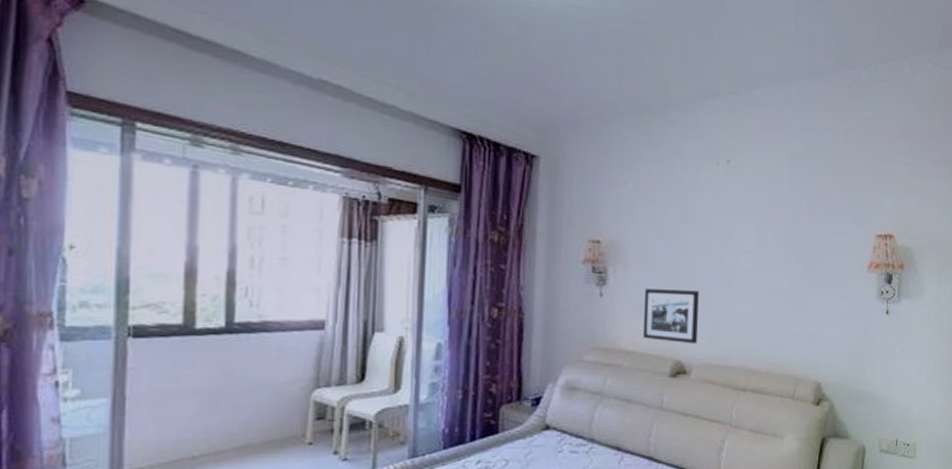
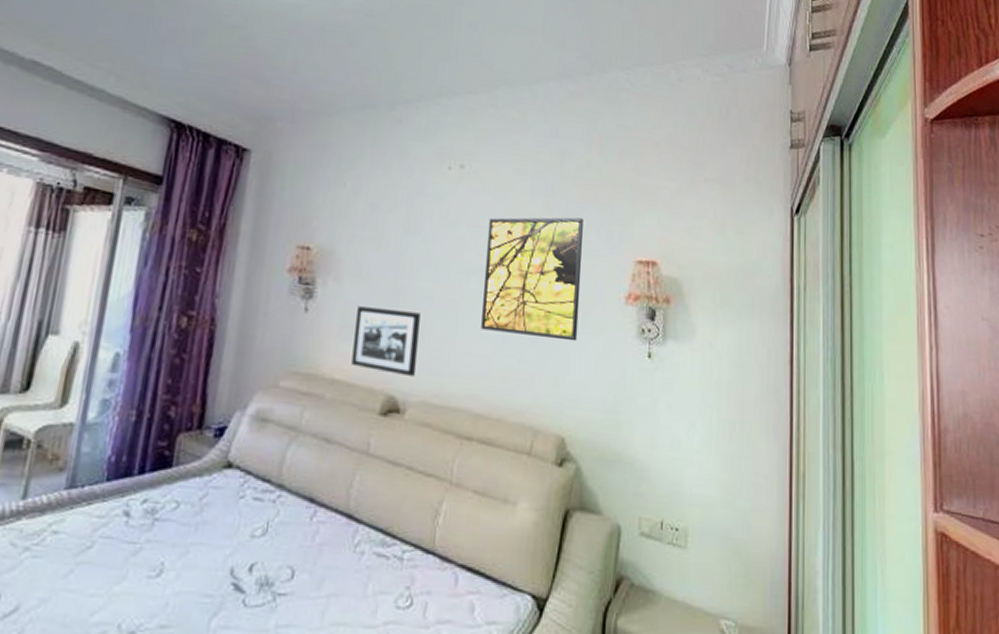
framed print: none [750,201,833,305] -> present [481,217,583,342]

